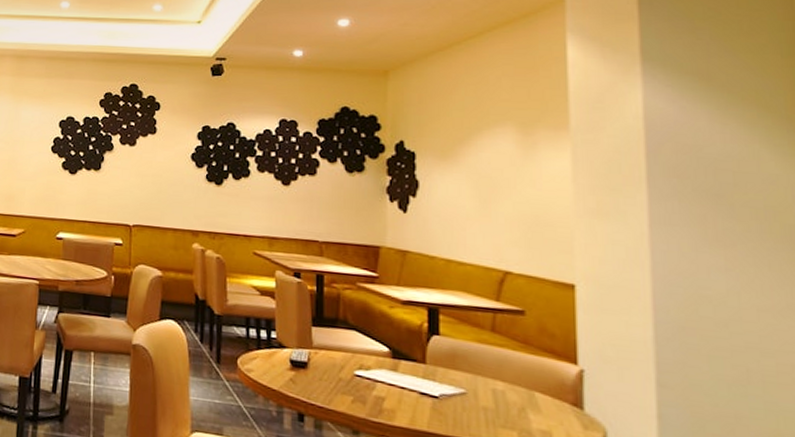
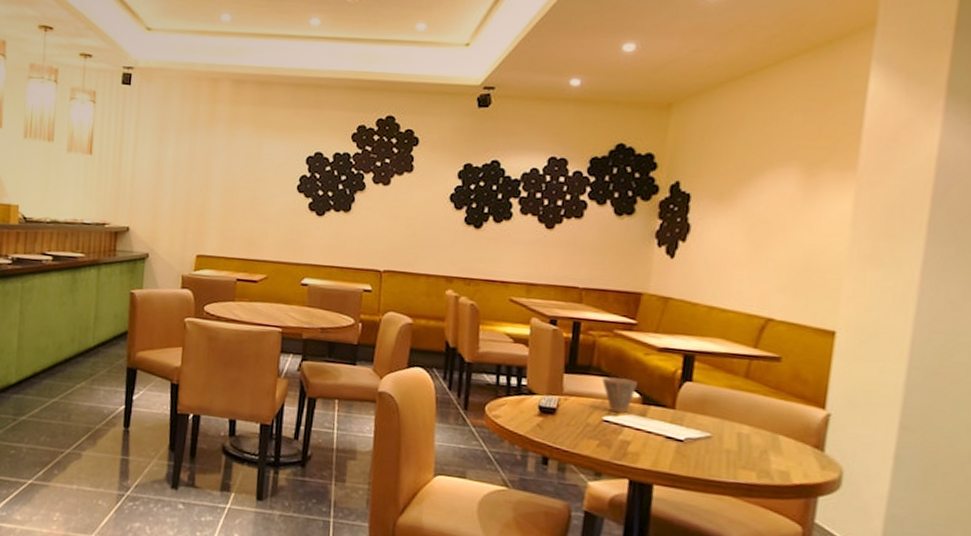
cup: none [349,330,386,368] -> present [601,377,639,414]

